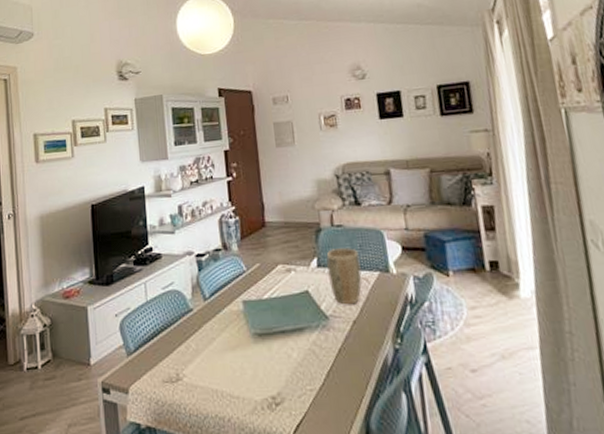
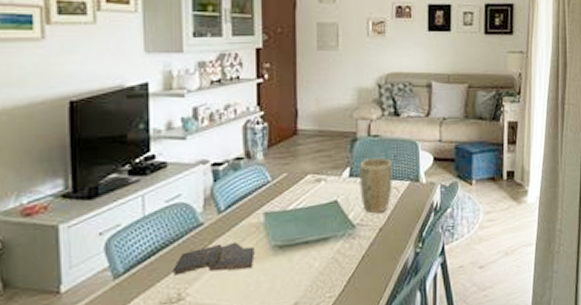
book: none [171,328,238,357] -> present [172,242,255,276]

